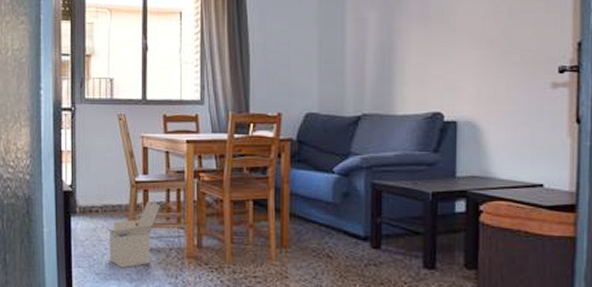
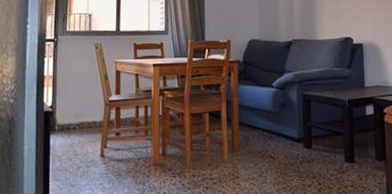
cardboard box: present [107,200,160,268] -> none [83,116,131,179]

